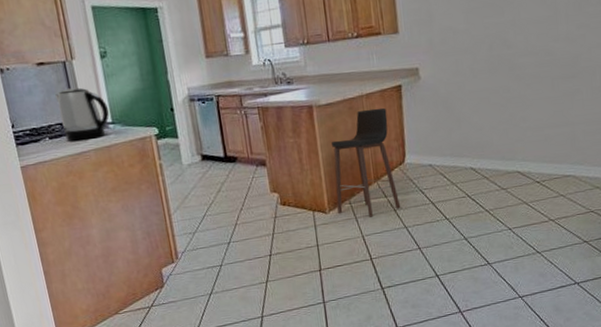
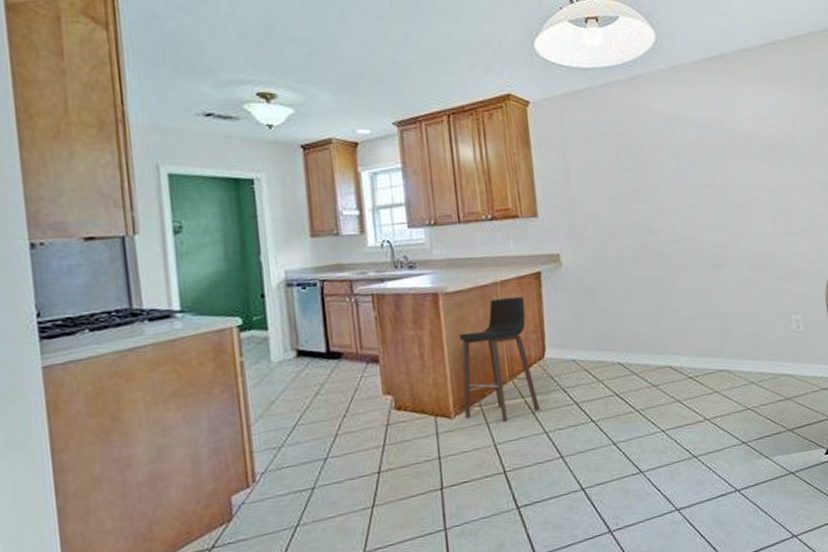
kettle: present [55,87,110,142] -> none [106,268,178,335]

